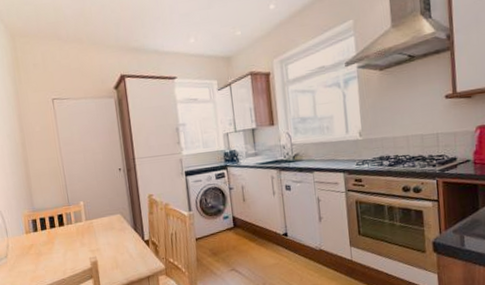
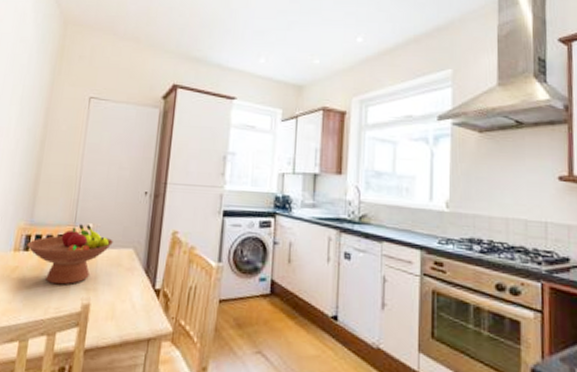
fruit bowl: none [35,202,103,252] -> present [27,224,113,285]

